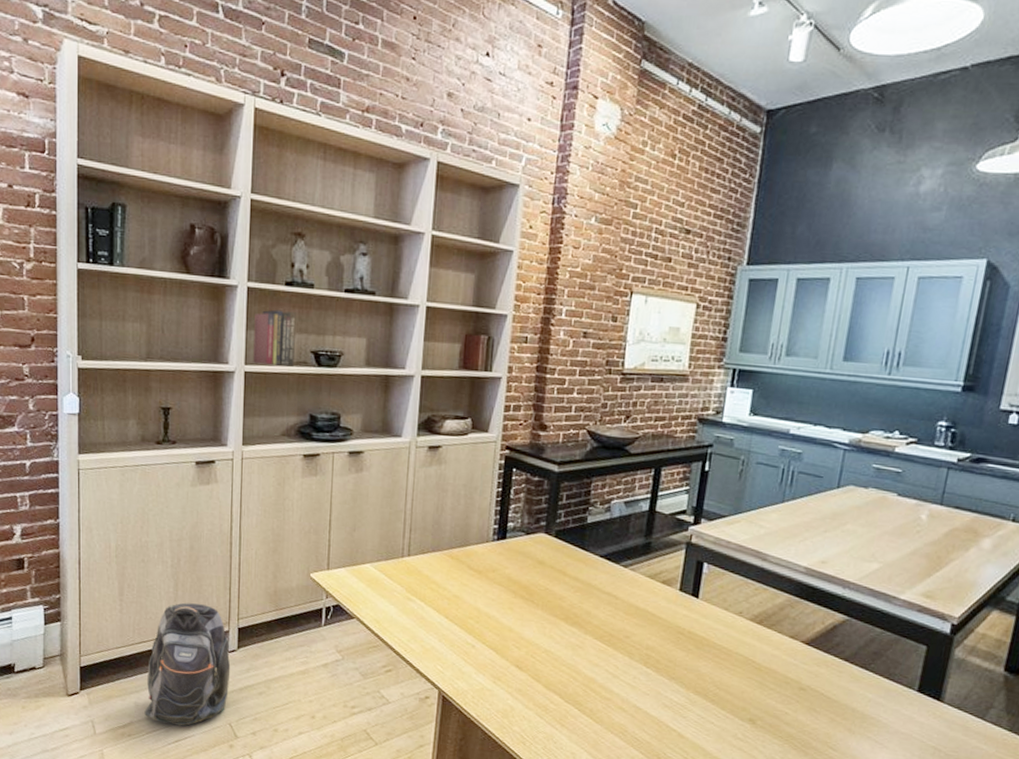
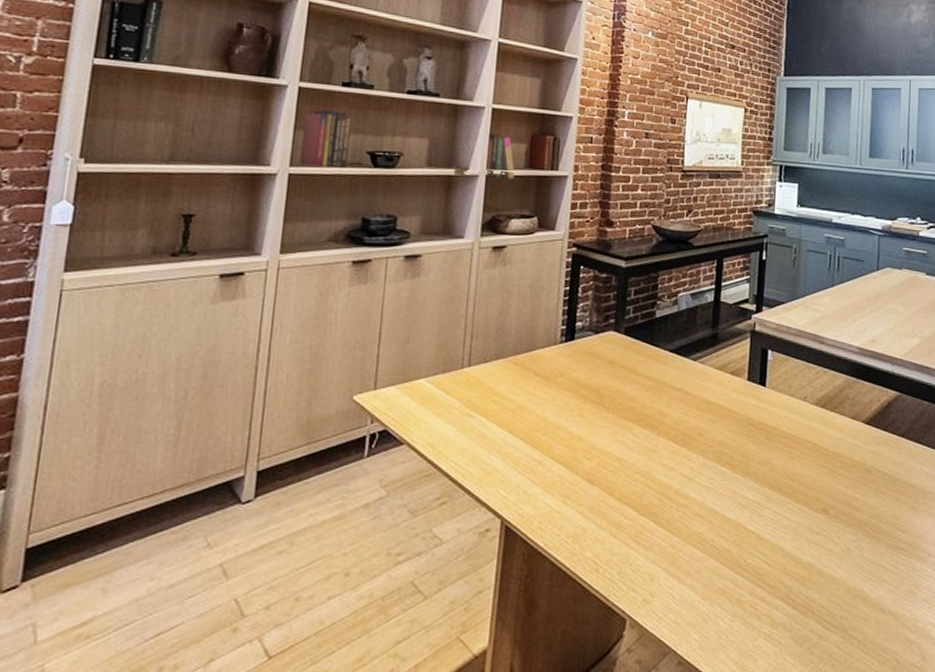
backpack: present [144,602,231,726] -> none [114,446,244,612]
books: none [390,333,449,380] -> present [453,133,515,179]

